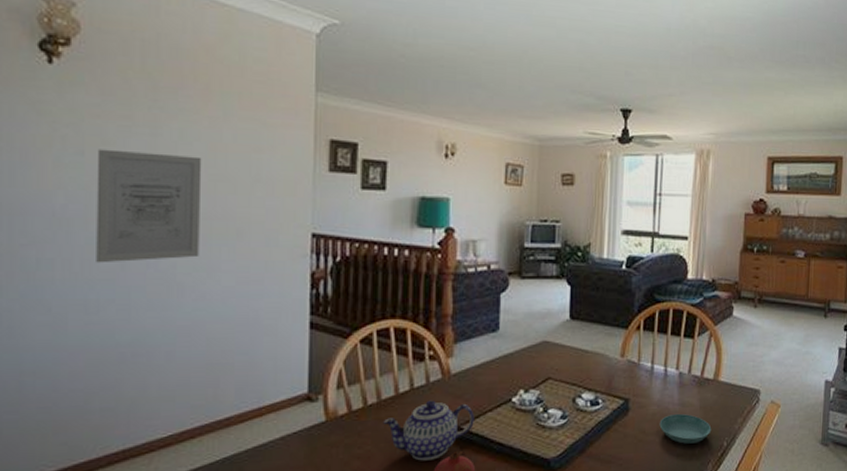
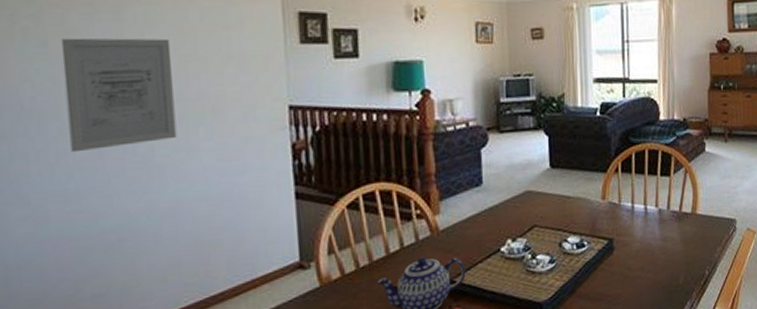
saucer: present [659,413,712,444] -> none [643,248,693,276]

